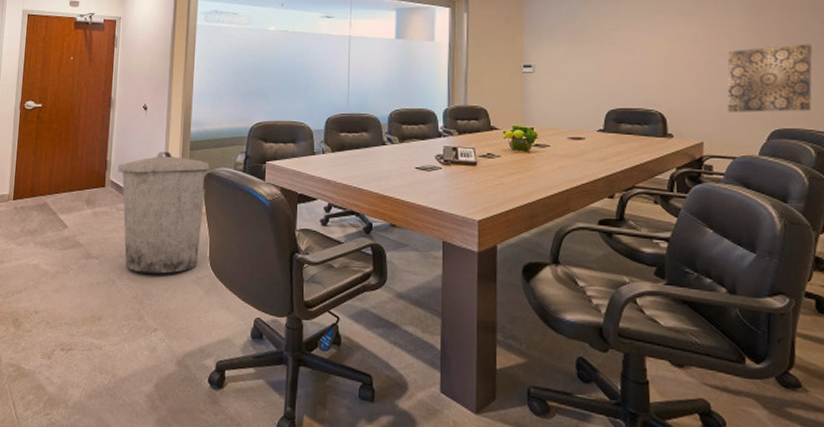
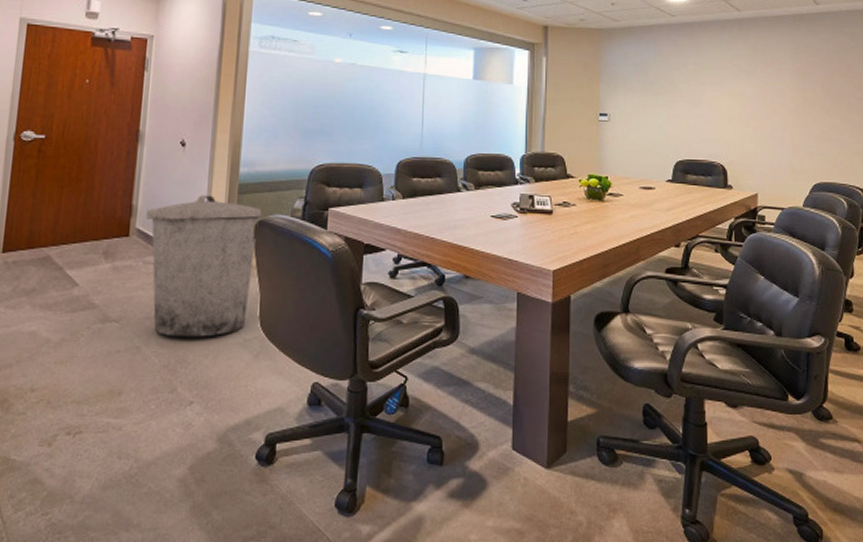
wall art: present [727,43,813,112] -> none [778,105,847,167]

